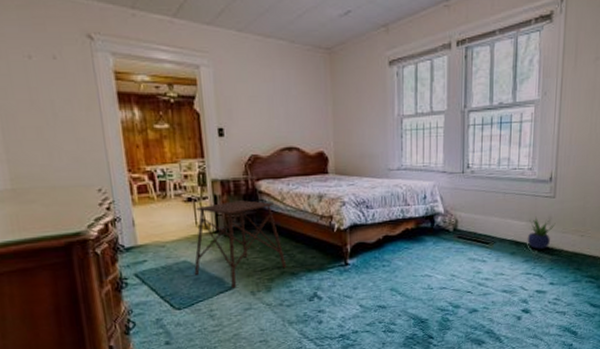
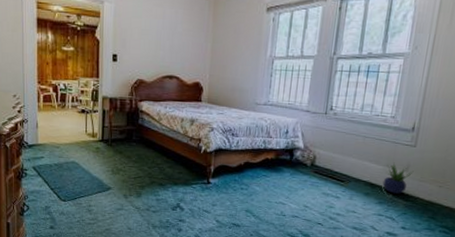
side table: present [194,200,287,289] -> none [80,116,157,190]

